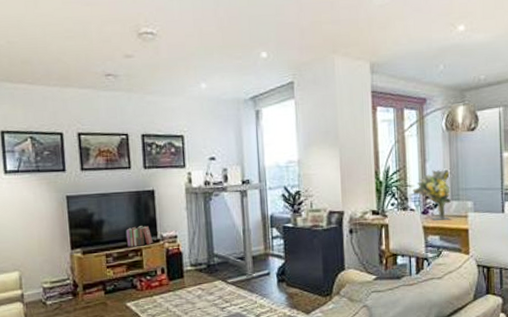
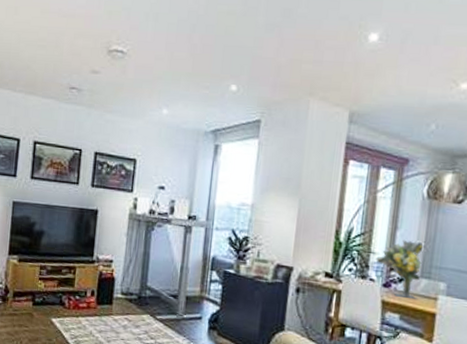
books: present [125,225,153,247] -> none [61,243,88,265]

